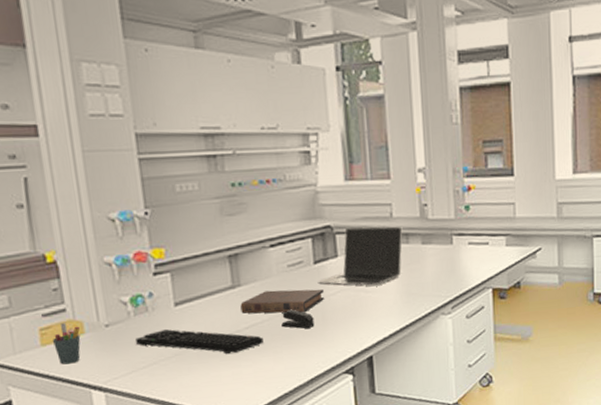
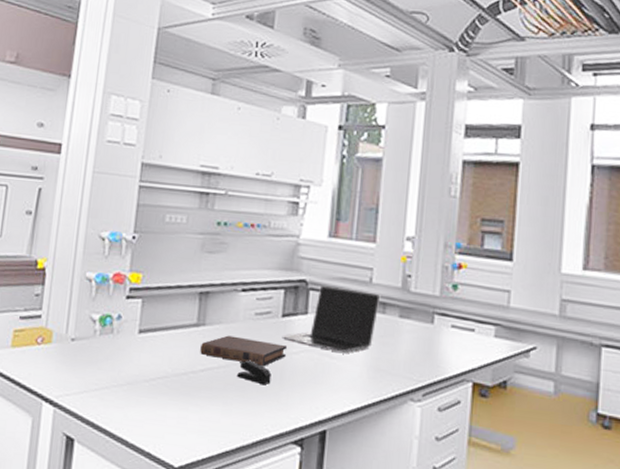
pen holder: present [52,323,81,365] -> none [21,329,50,371]
keyboard: present [135,329,263,354] -> none [94,354,216,395]

